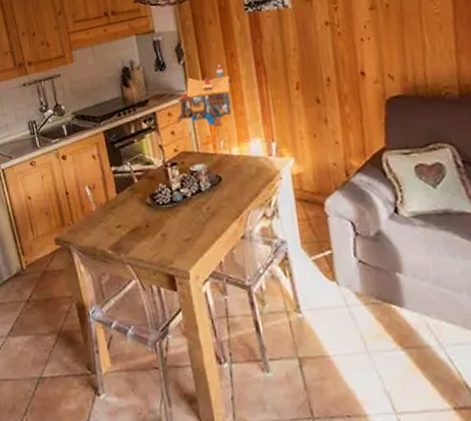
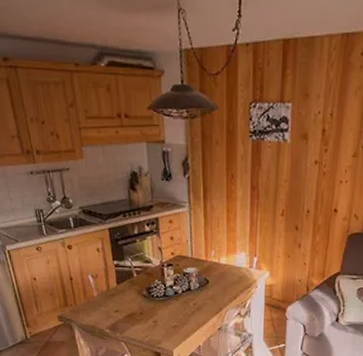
hut on chicken legs: present [175,64,233,148] -> none [175,183,230,255]

